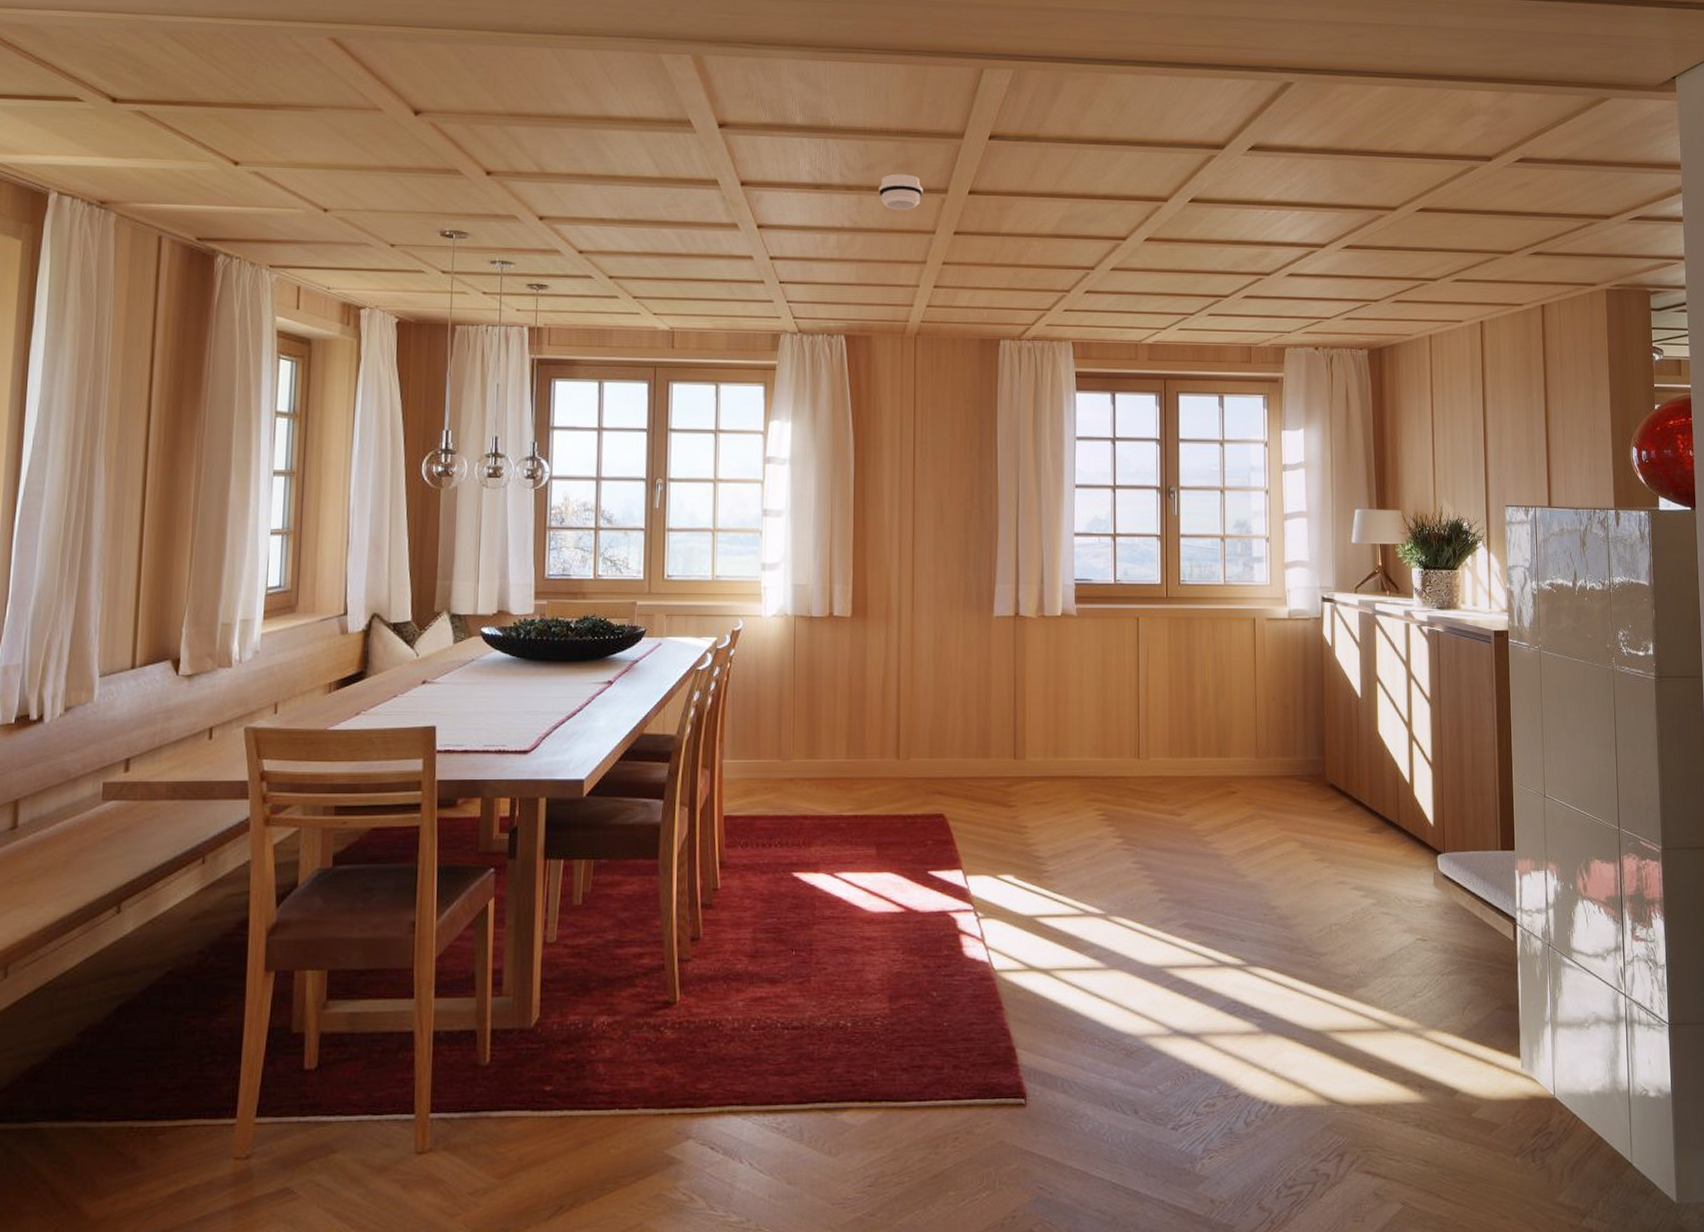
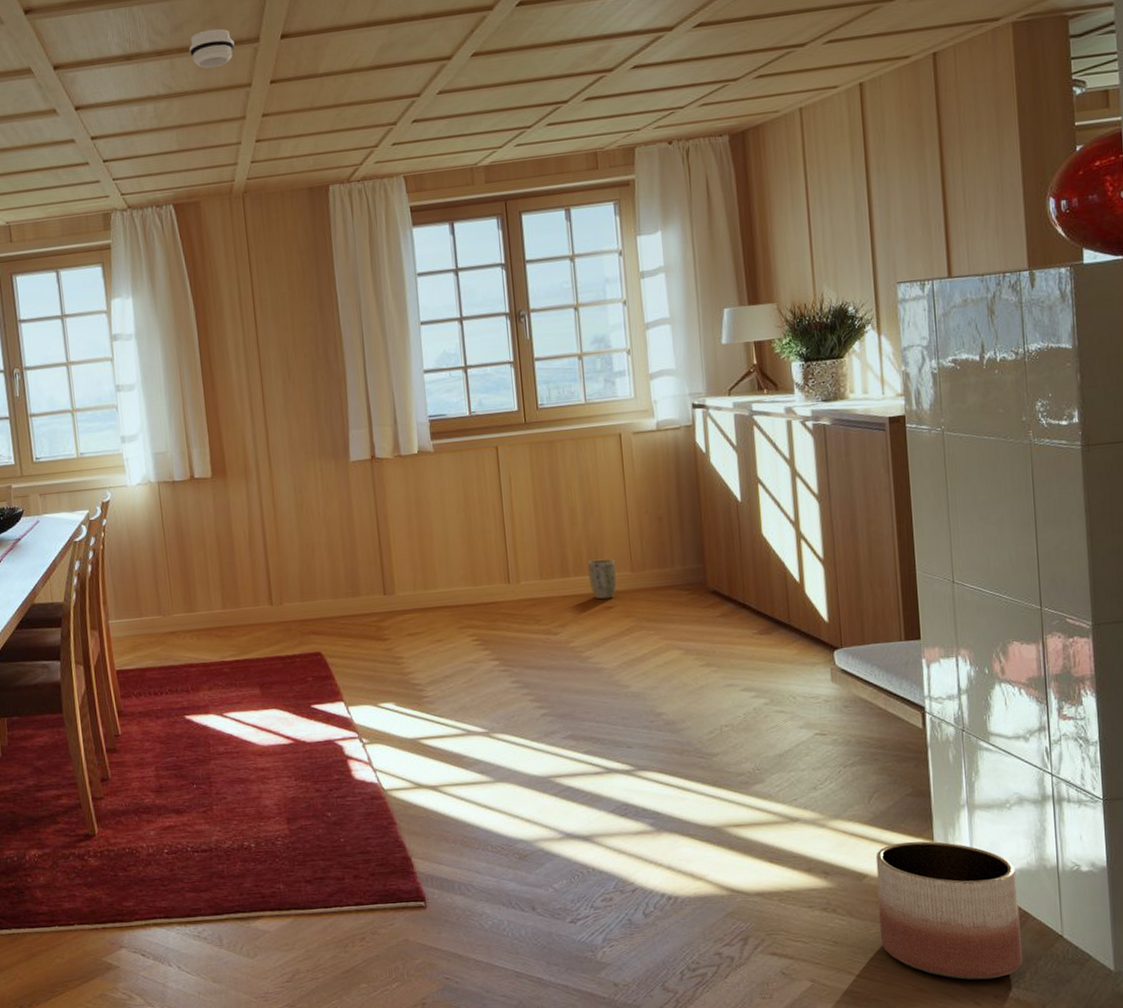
plant pot: none [1215,742,1242,784] -> present [587,559,617,600]
planter: none [1467,1057,1596,1208] -> present [875,841,1022,980]

